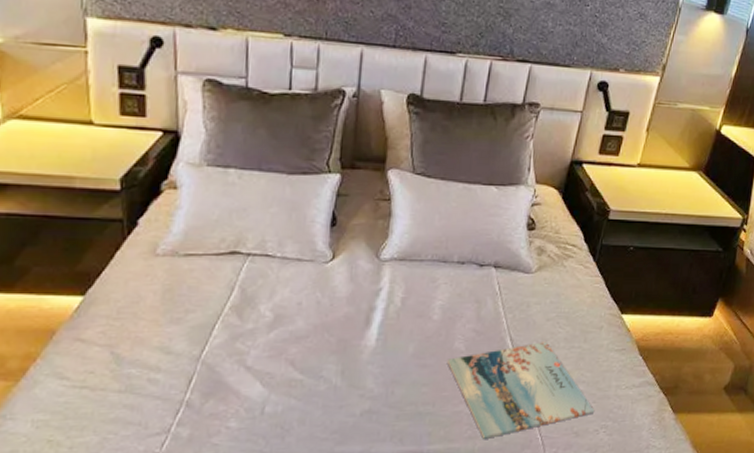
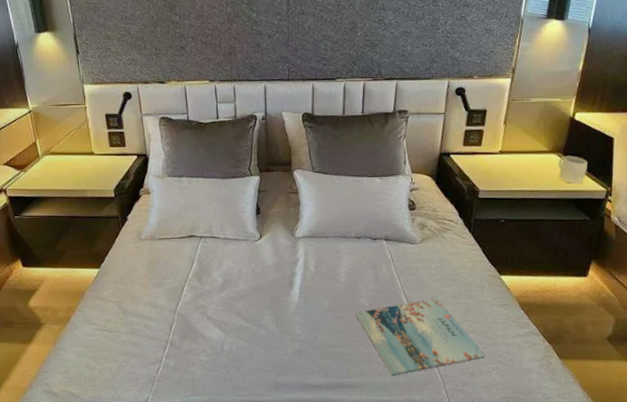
mug: none [697,175,728,209] -> present [558,156,588,185]

